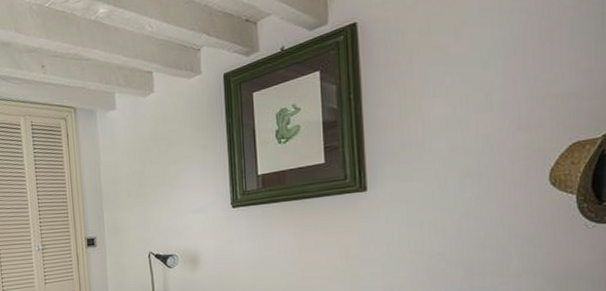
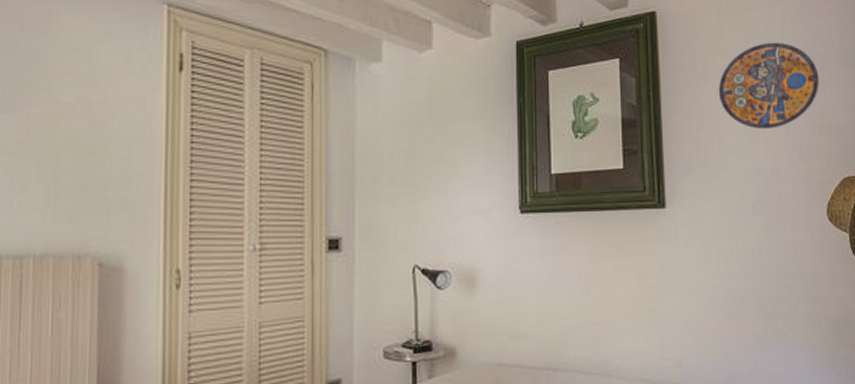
manhole cover: none [424,23,545,111] -> present [718,42,819,130]

